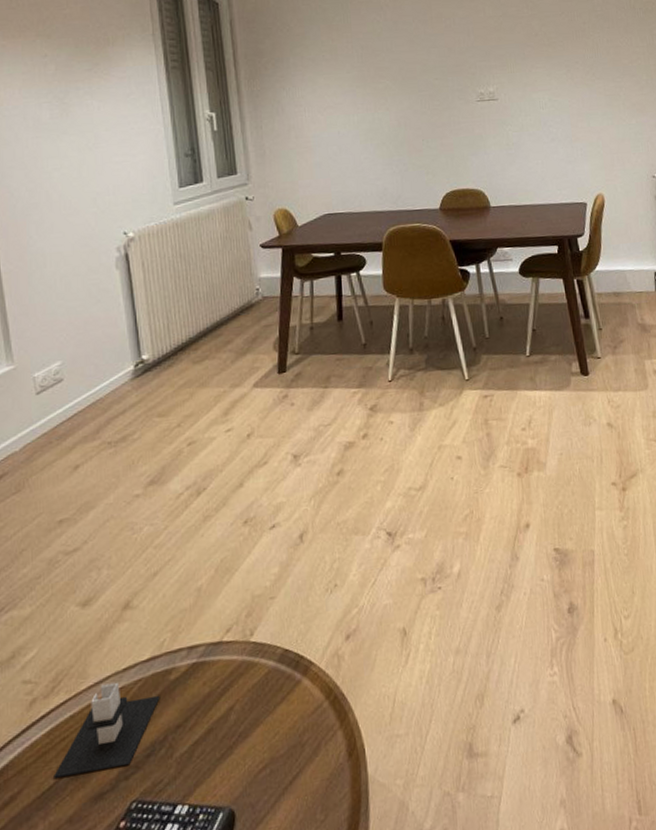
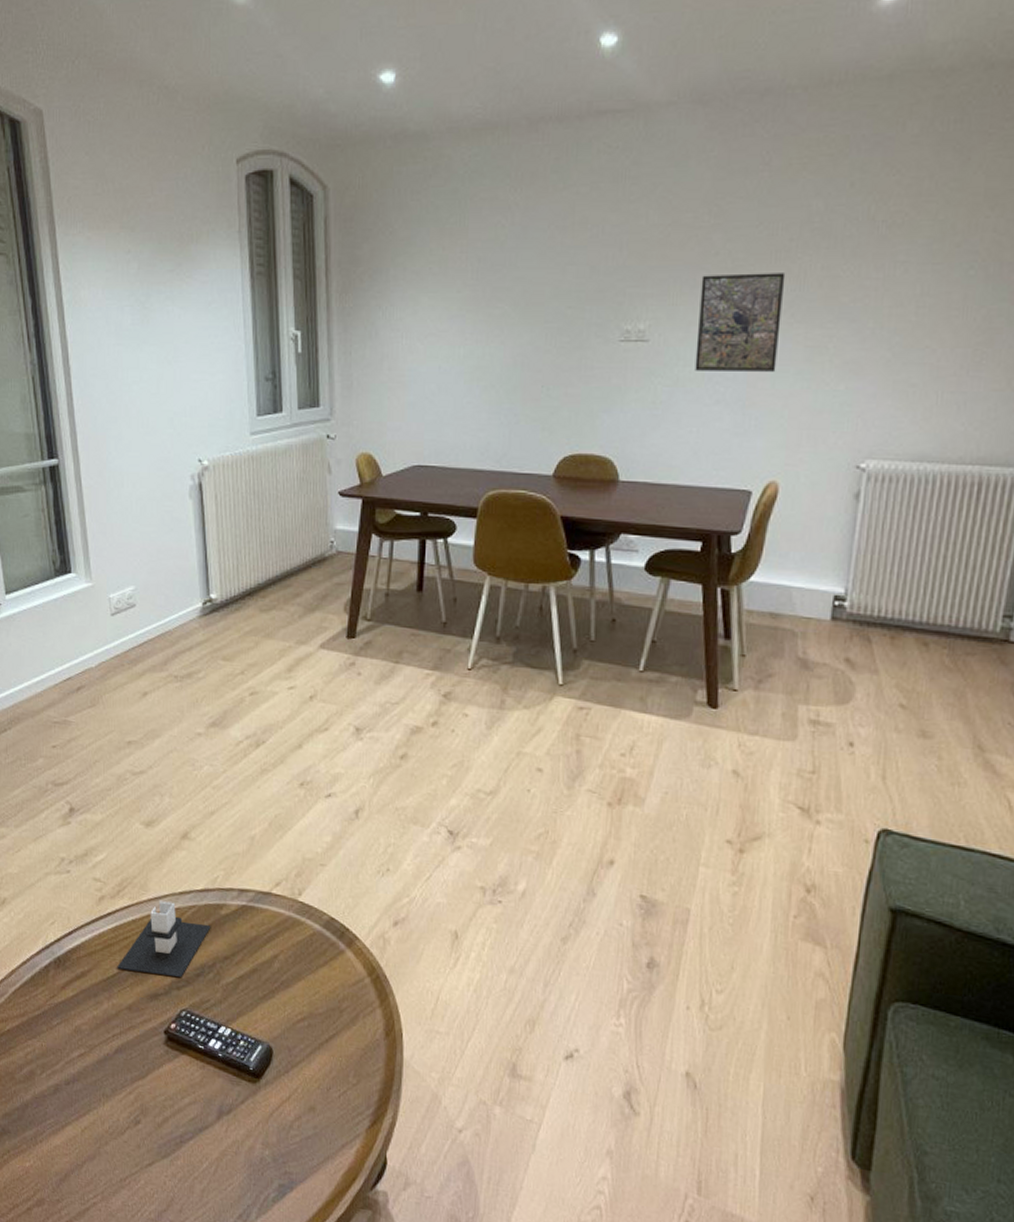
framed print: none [528,46,589,119] -> present [695,273,786,372]

